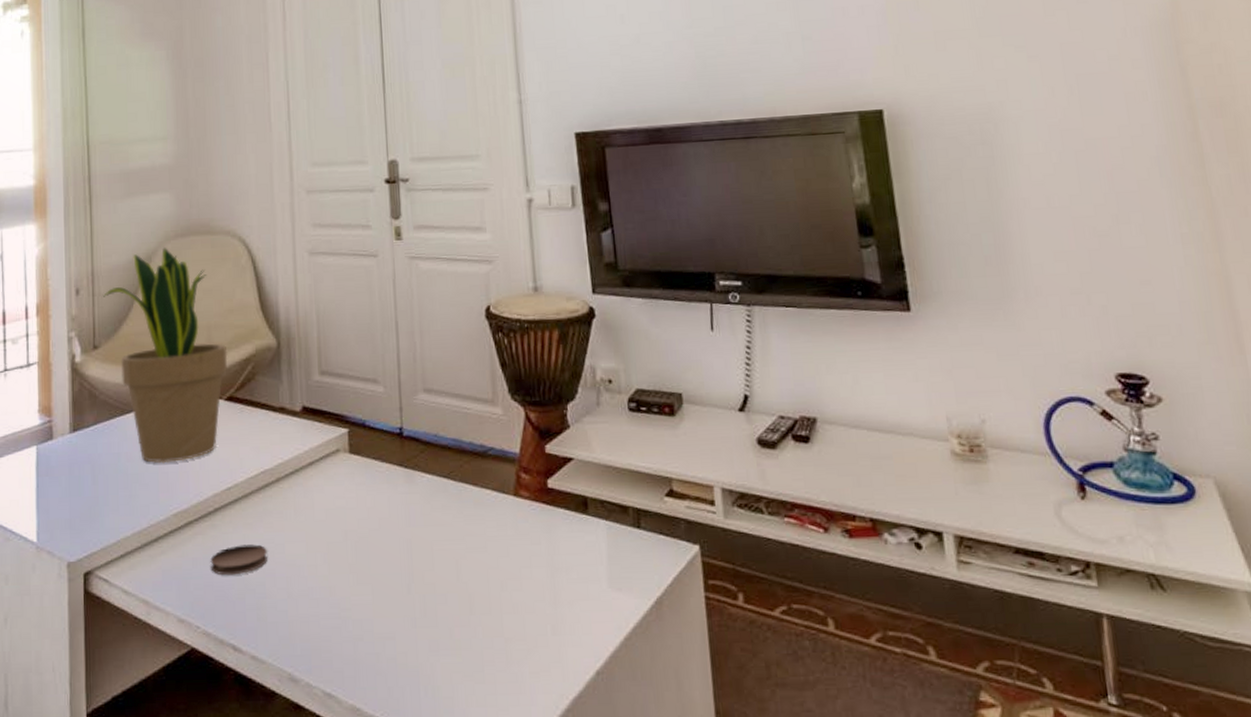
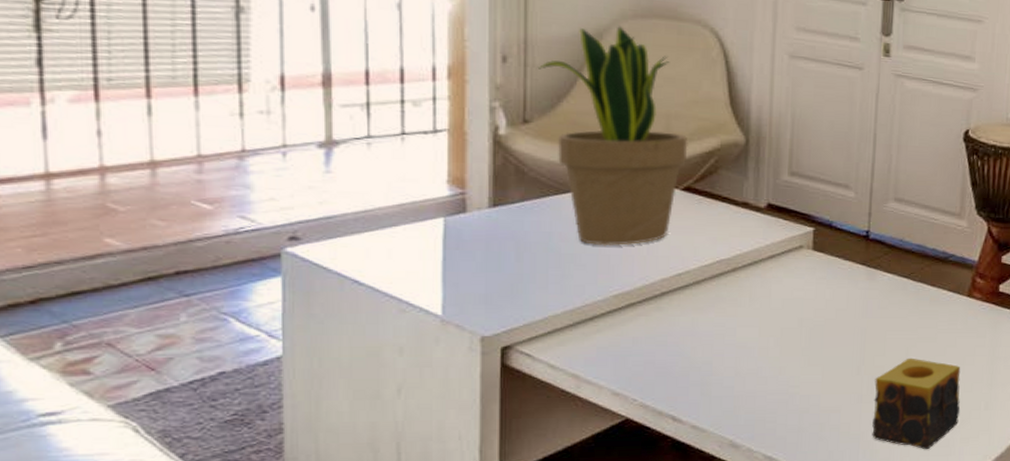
coaster: present [210,544,267,576] -> none [653,327,717,354]
candle: none [427,572,525,687] -> present [872,358,961,450]

